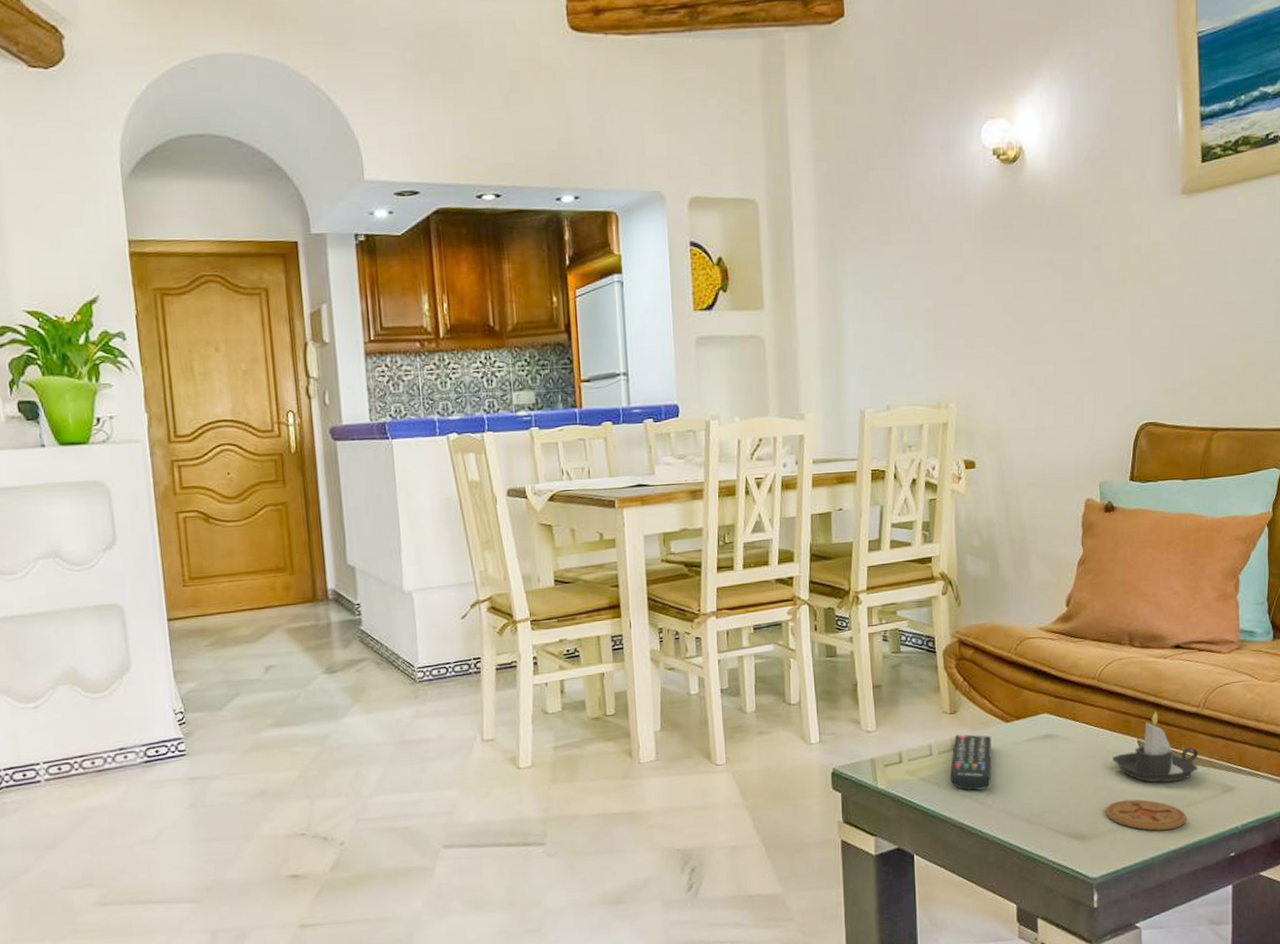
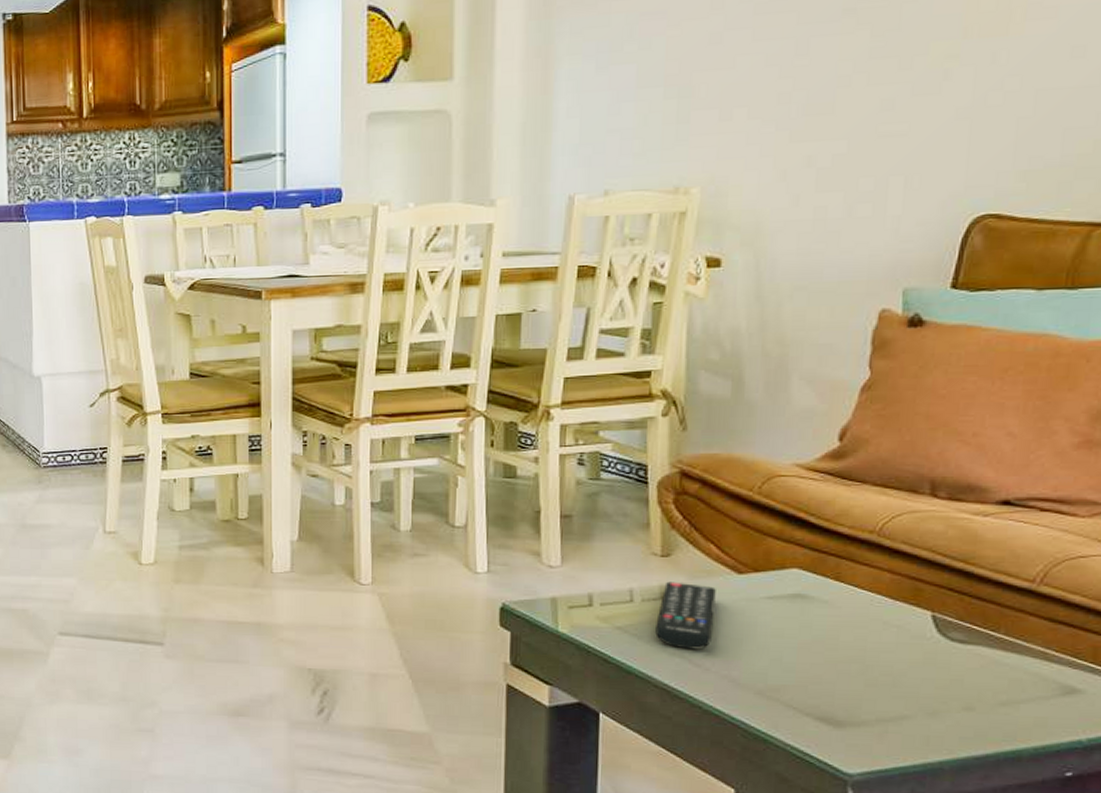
coaster: present [1106,799,1187,831] -> none [875,685,1001,730]
candle: present [1112,711,1198,783] -> none [891,580,1027,671]

